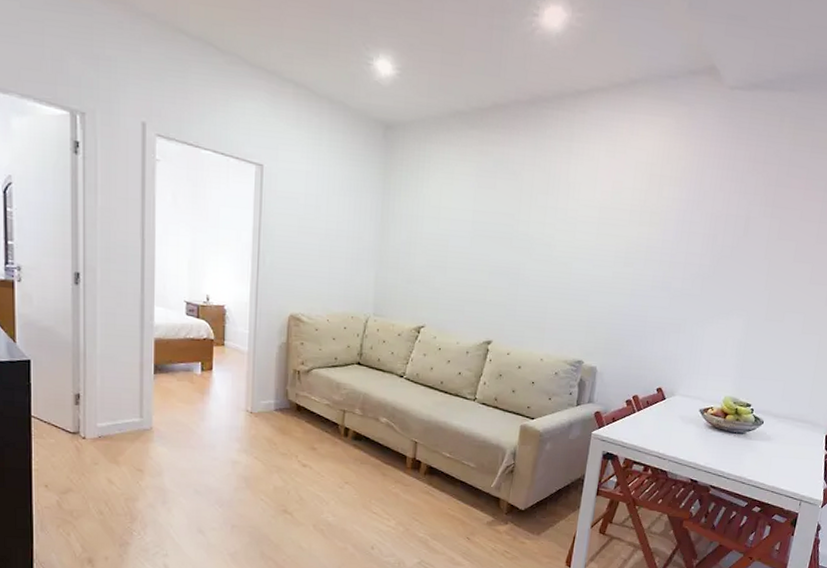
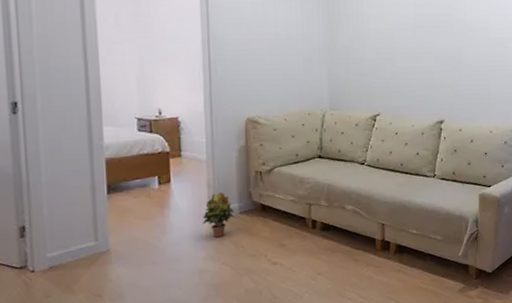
potted plant: none [239,387,271,431] -> present [202,193,235,238]

